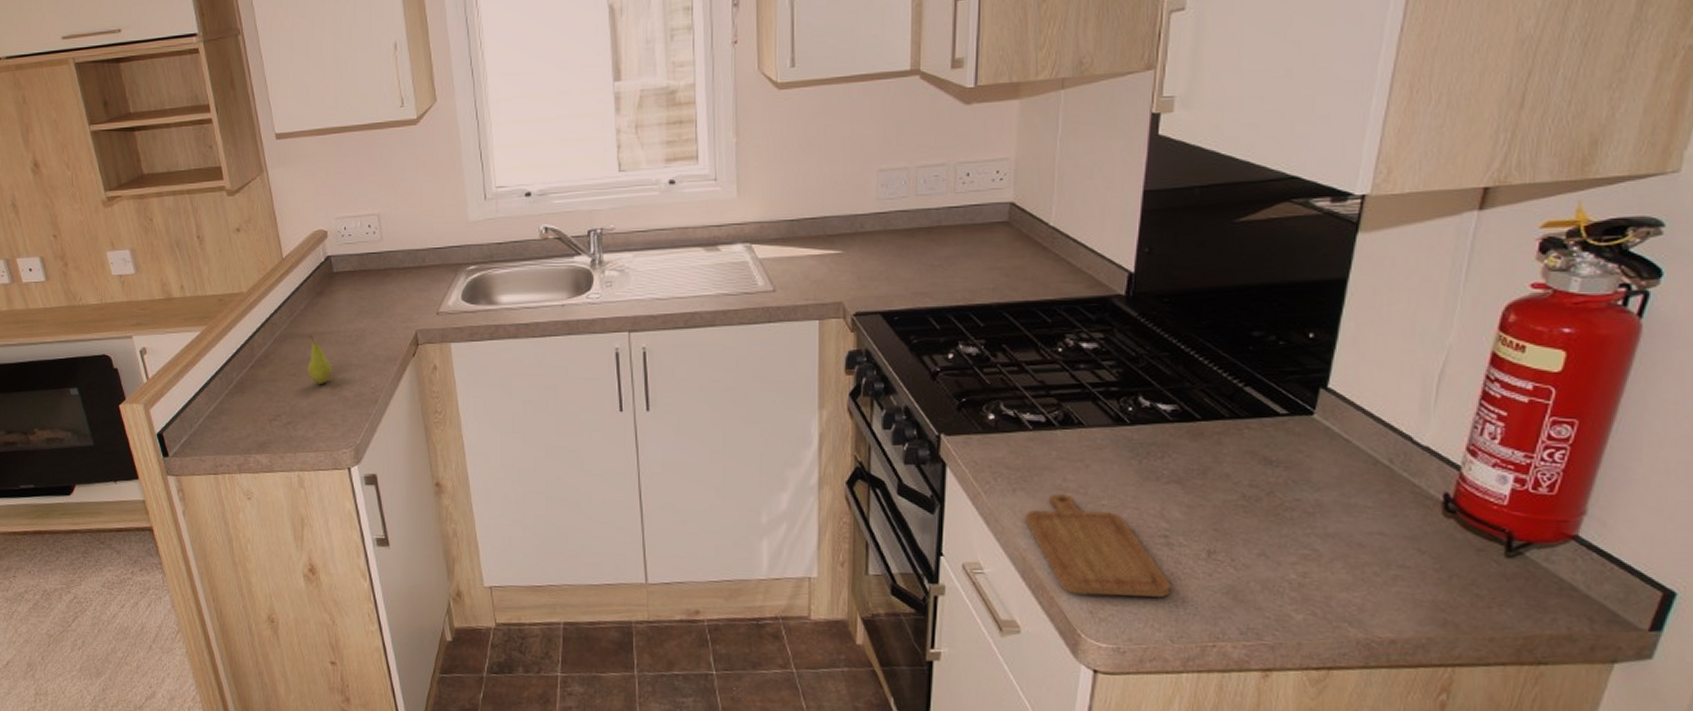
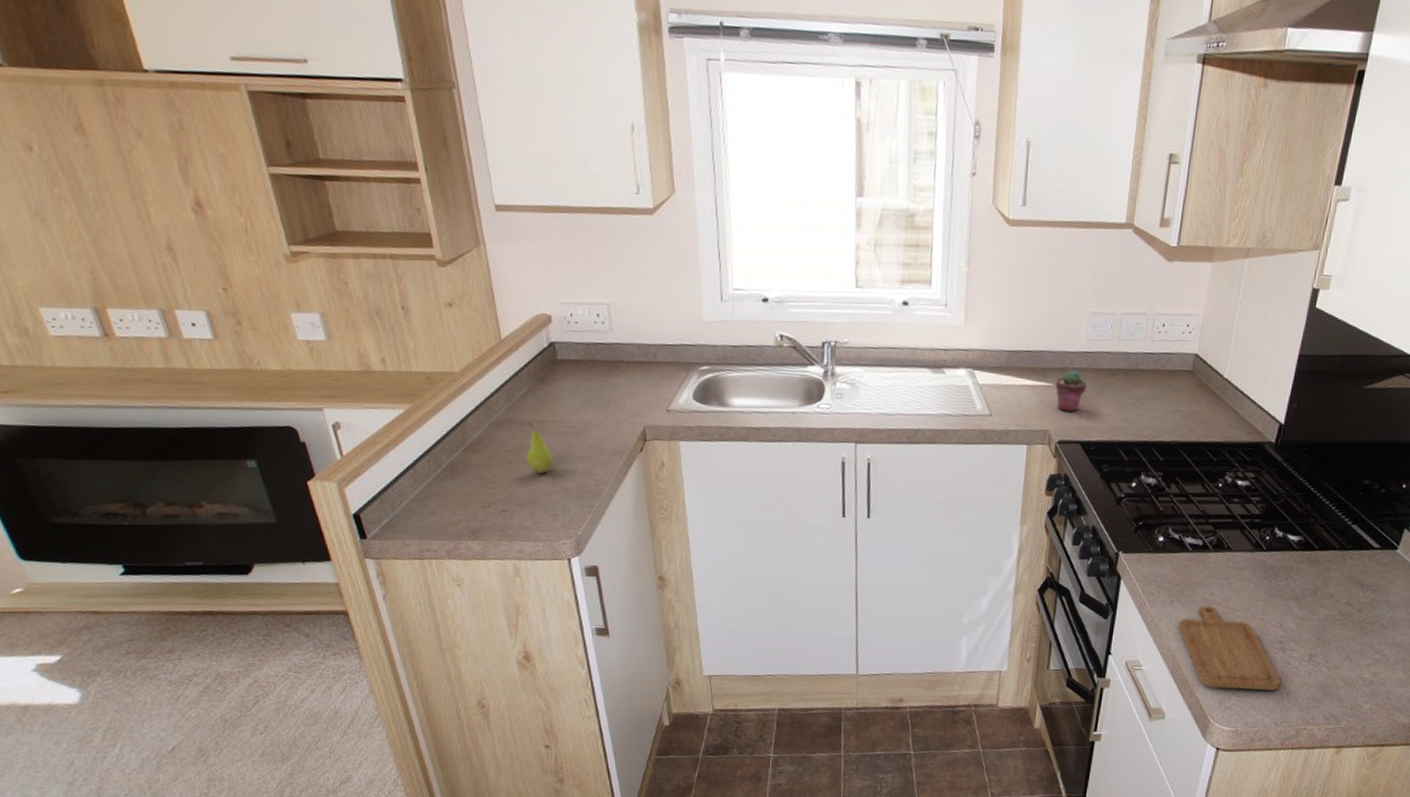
potted succulent: none [845,232,882,280] -> present [1055,369,1087,412]

